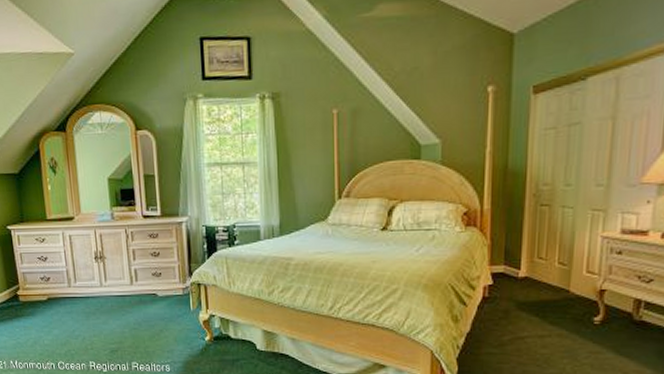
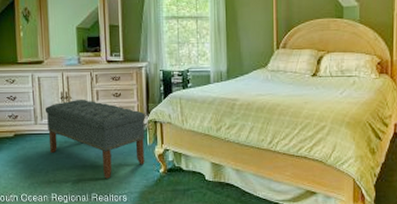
bench: none [78,260,188,347] -> present [44,100,145,179]

